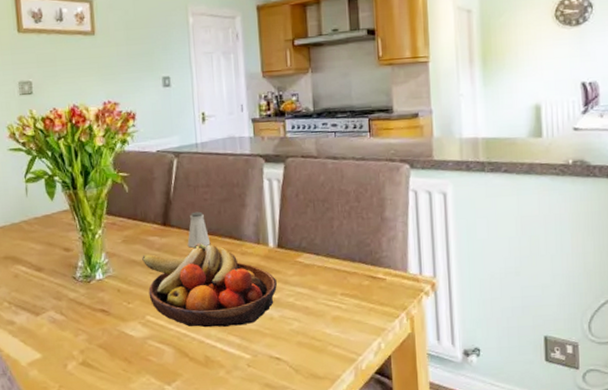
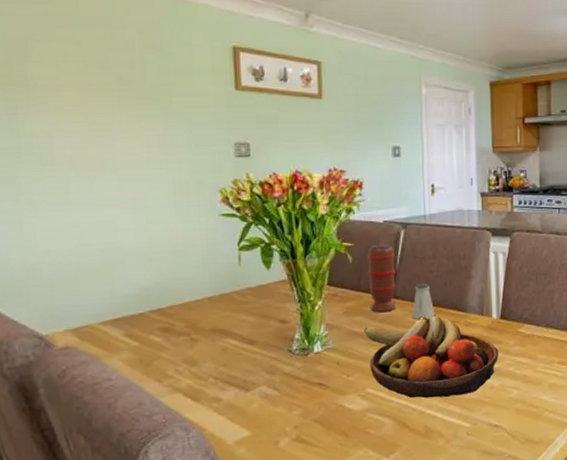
spice grinder: none [142,173,173,241] -> present [367,244,397,313]

